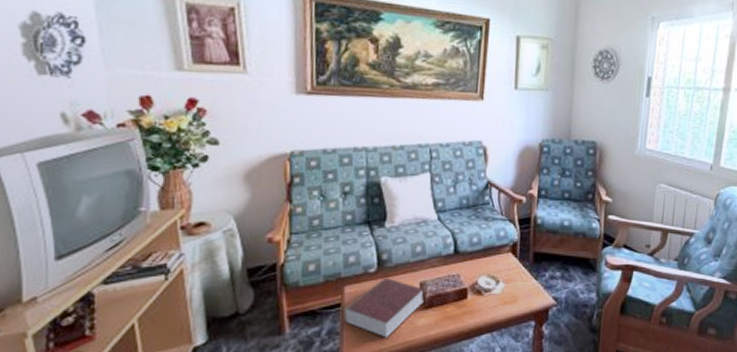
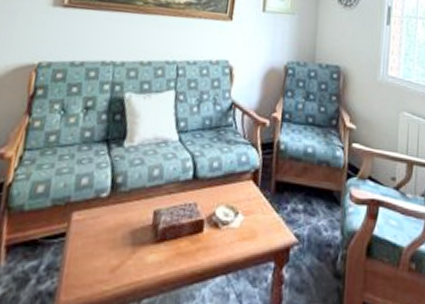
book: present [343,277,424,338] -> none [66,203,158,277]

